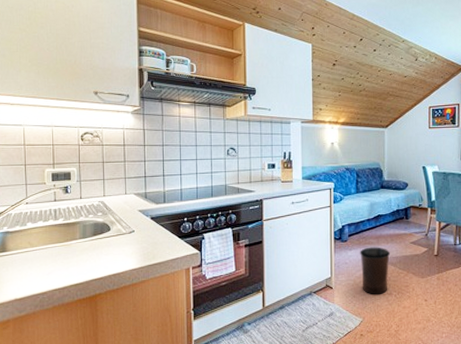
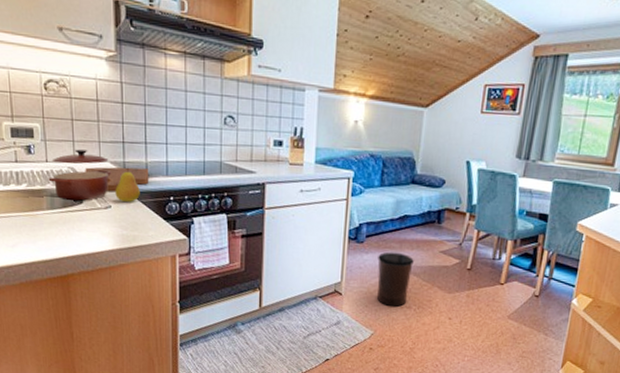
saucepan: none [82,186,136,230] -> present [48,149,112,201]
cutting board: none [113,196,167,219] -> present [85,167,149,192]
fruit: none [138,197,159,227] -> present [115,167,140,203]

